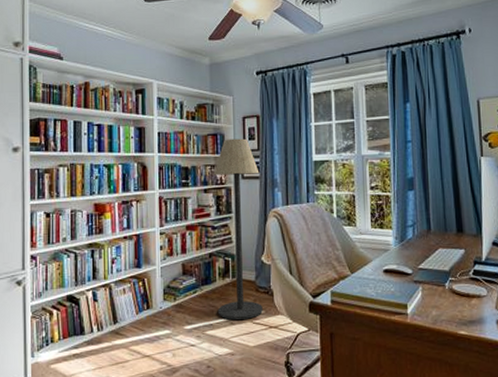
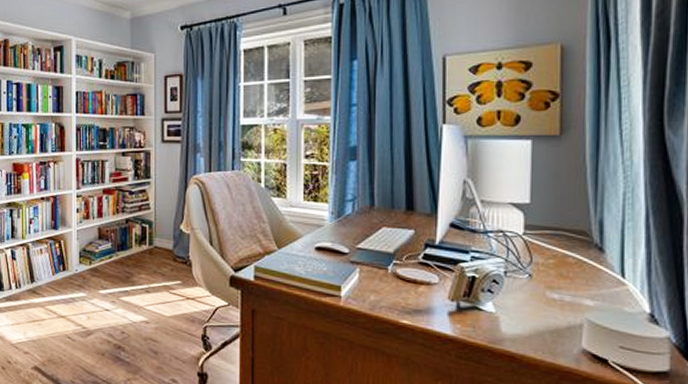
floor lamp: present [213,138,263,320] -> none [132,99,181,288]

